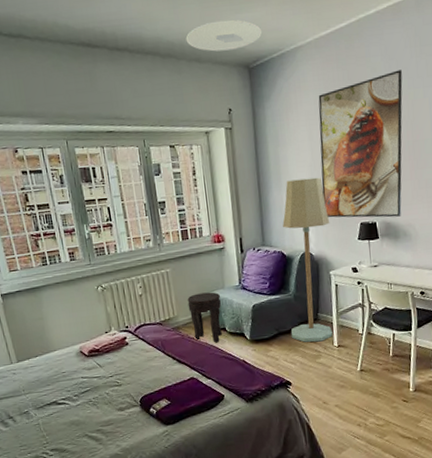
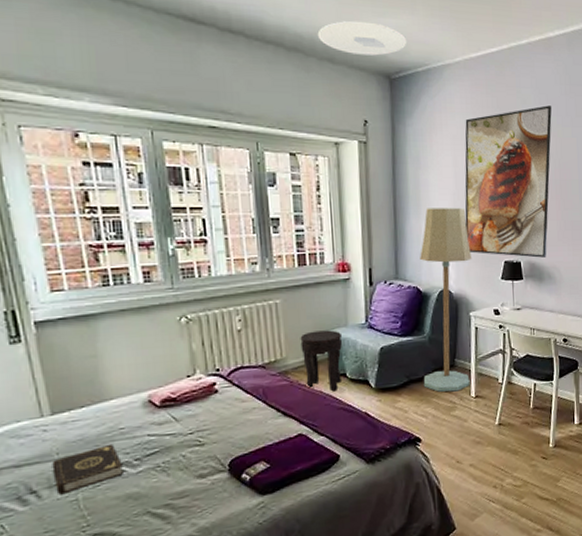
book: none [20,383,68,420] -> present [52,443,125,495]

